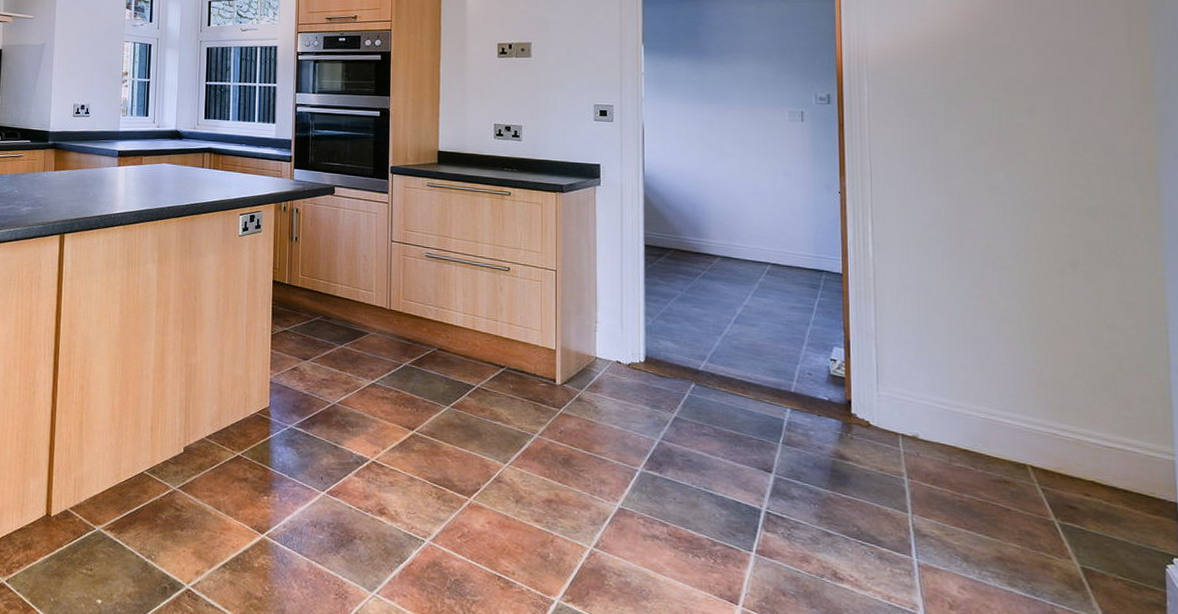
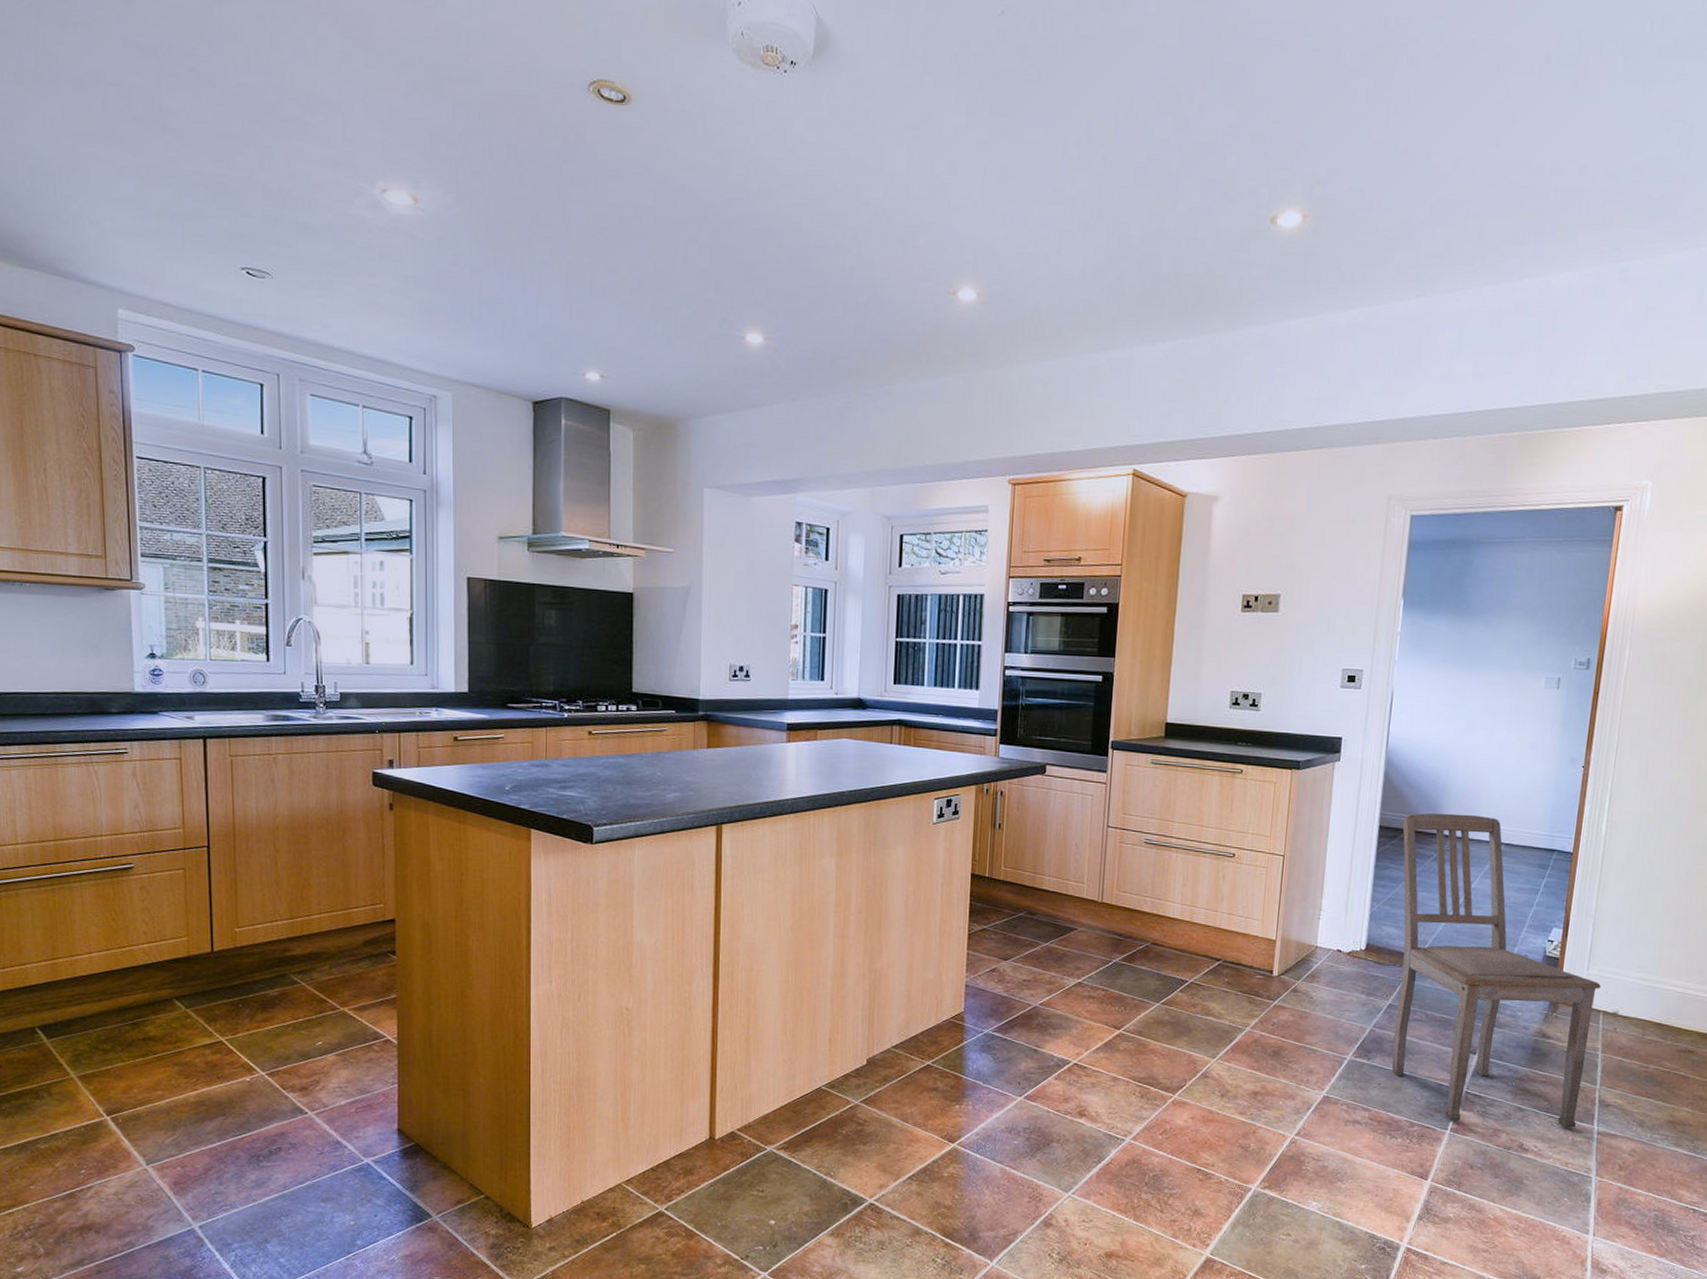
dining chair: none [668,233,894,558] -> present [1391,813,1601,1128]

